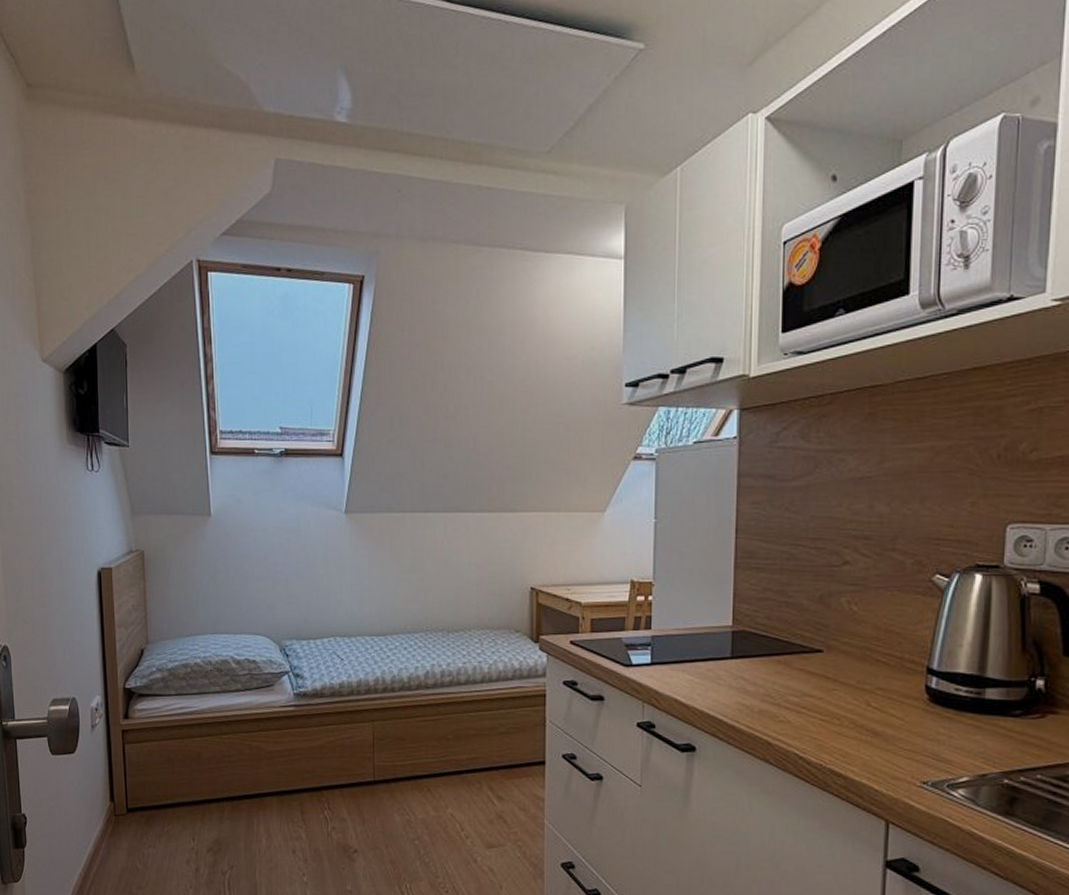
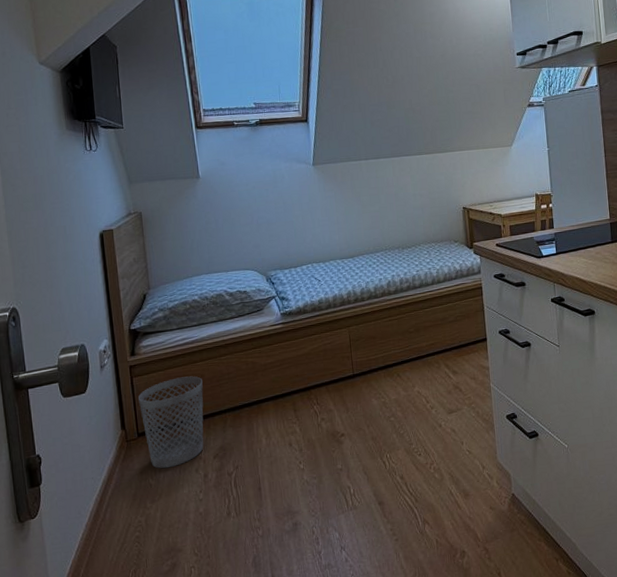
wastebasket: none [129,752,200,854] -> present [138,376,204,469]

